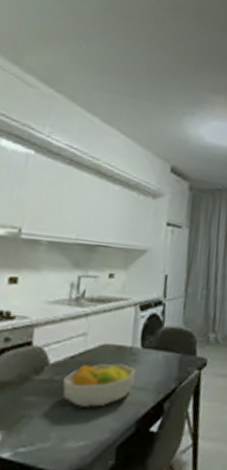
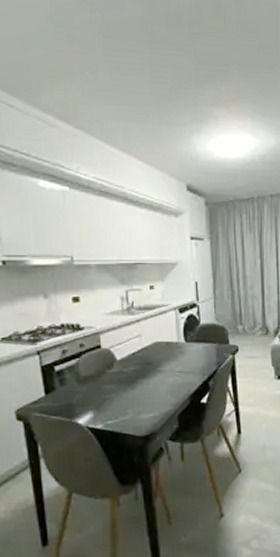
fruit bowl: present [62,363,135,407] -> none [129,355,183,390]

